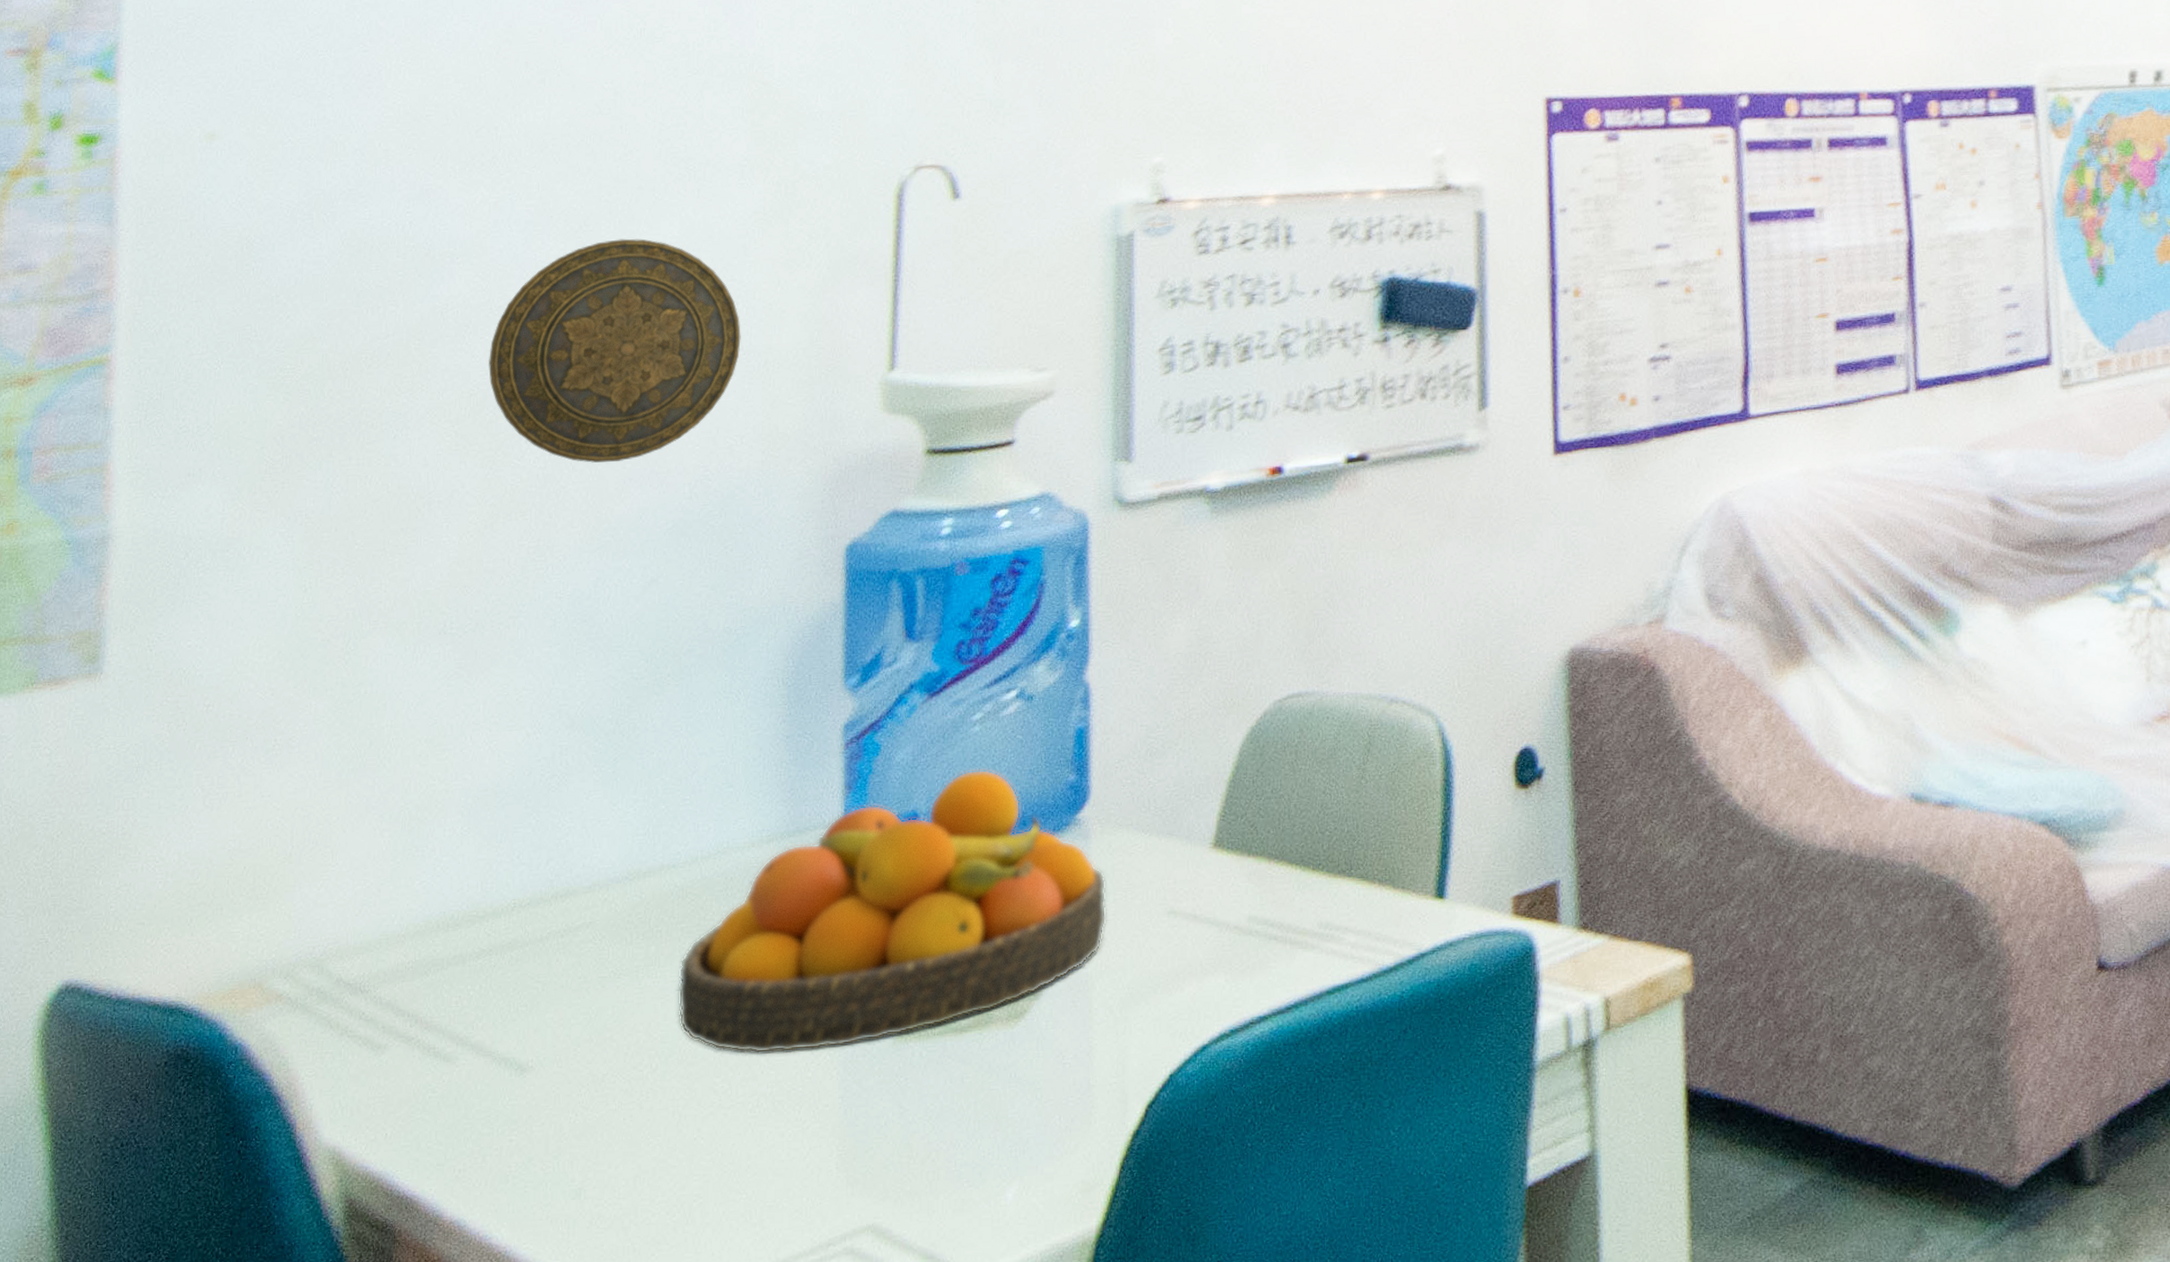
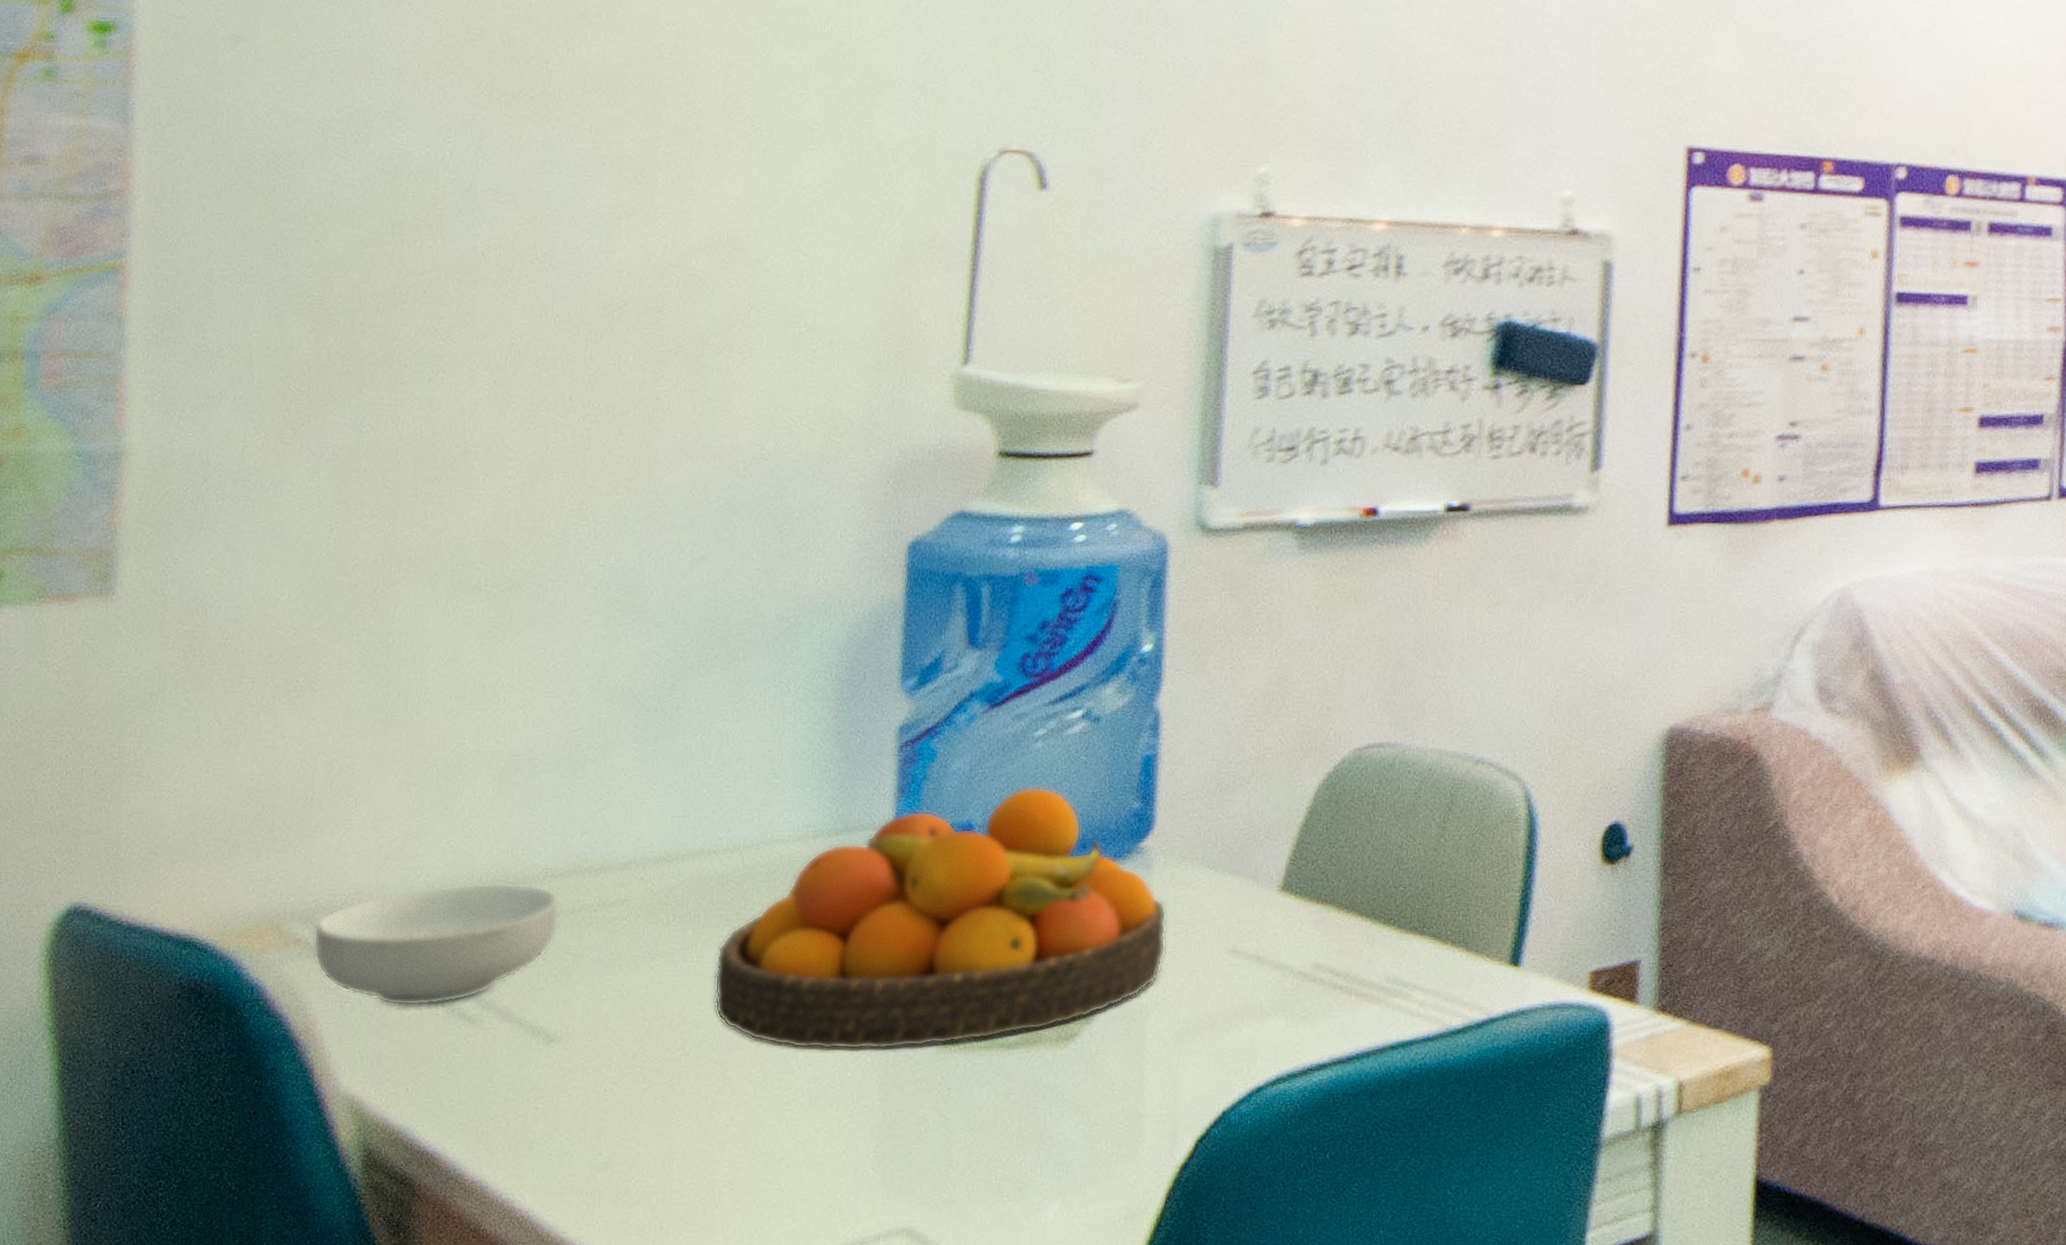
cereal bowl: none [294,917,529,1052] -> present [313,883,560,1007]
decorative plate: present [488,238,741,463] -> none [531,194,805,430]

